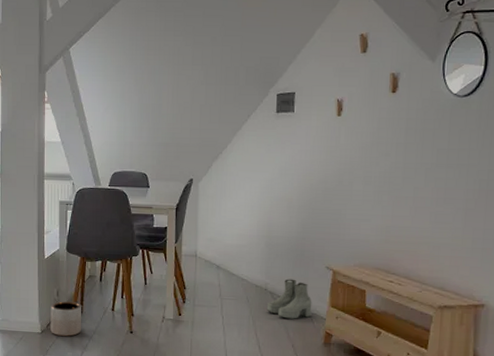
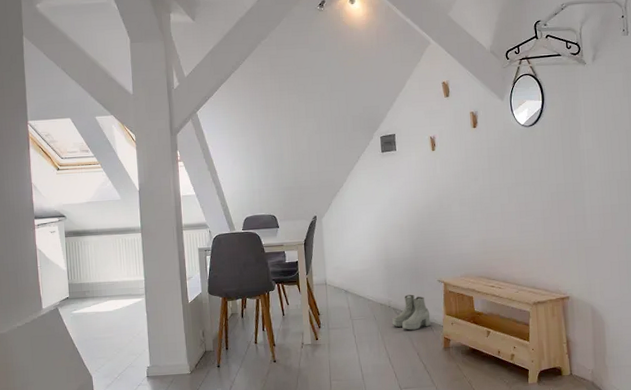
planter: present [50,301,82,336] -> none [197,340,229,374]

